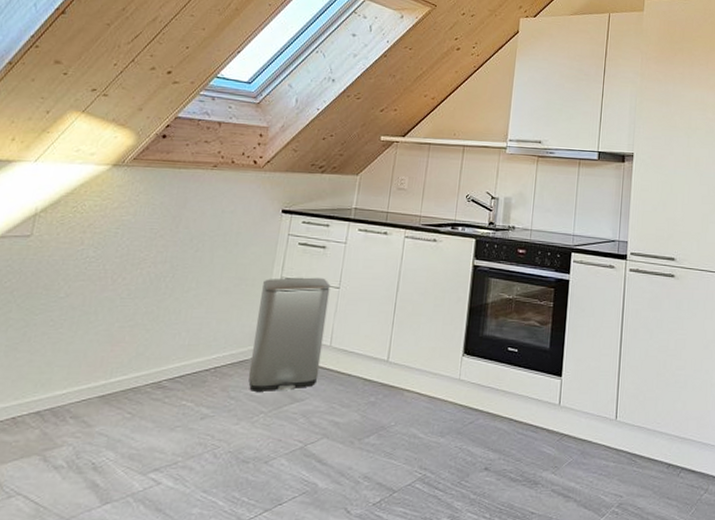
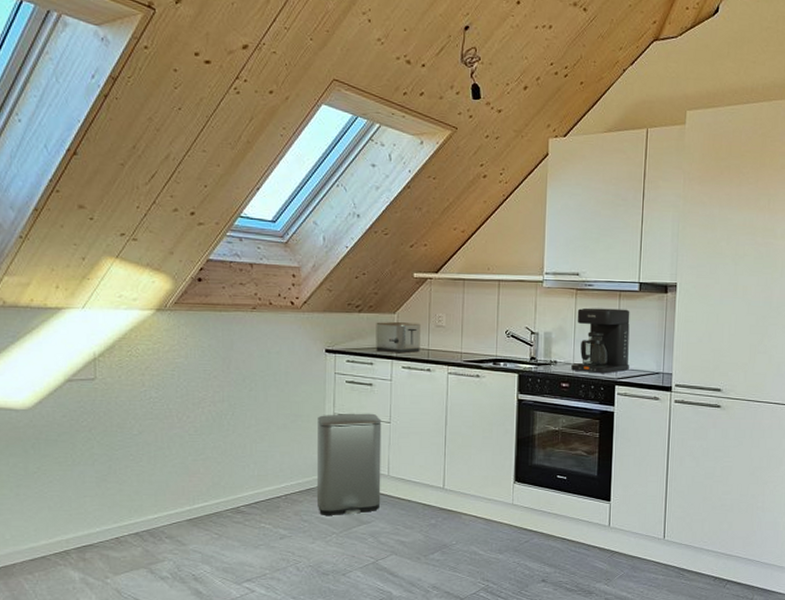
toaster: none [334,183,382,216] -> present [376,321,421,354]
coffee maker: none [529,174,589,241] -> present [571,307,630,374]

